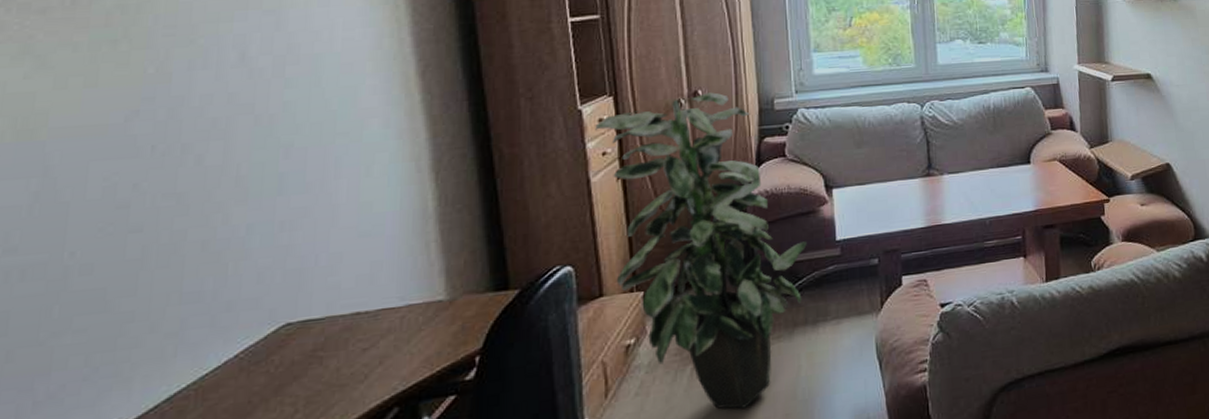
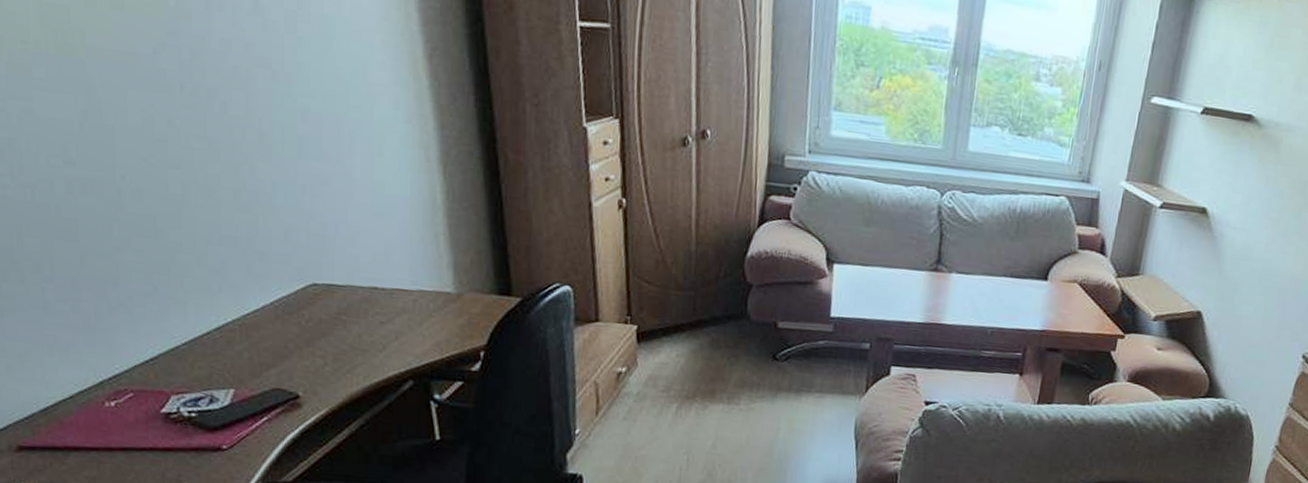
indoor plant: present [595,92,807,409] -> none [599,134,801,454]

